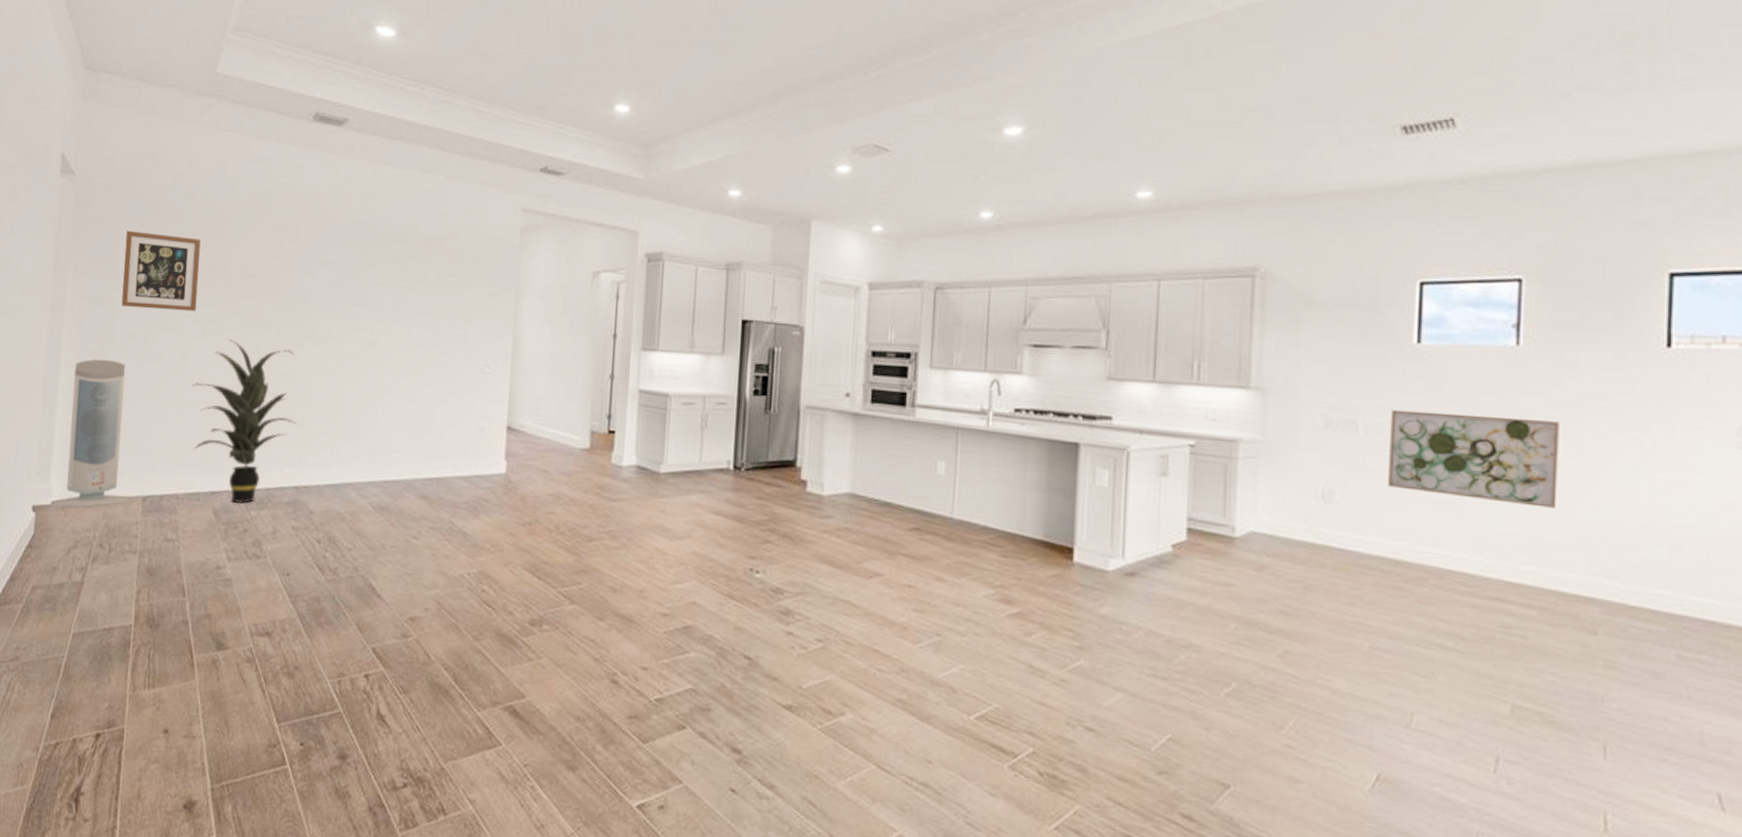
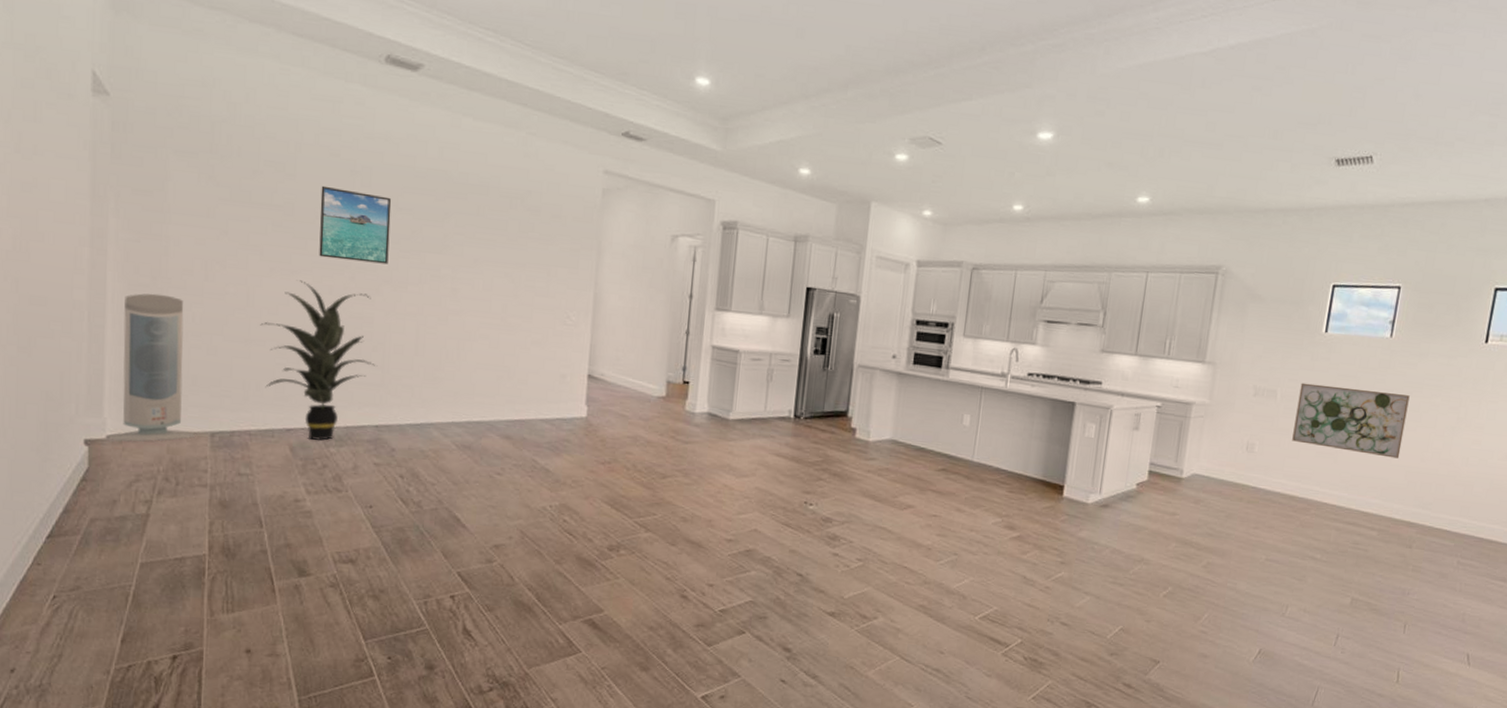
wall art: present [121,230,201,312] -> none [175,161,264,251]
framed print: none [247,244,316,319] -> present [319,185,392,265]

